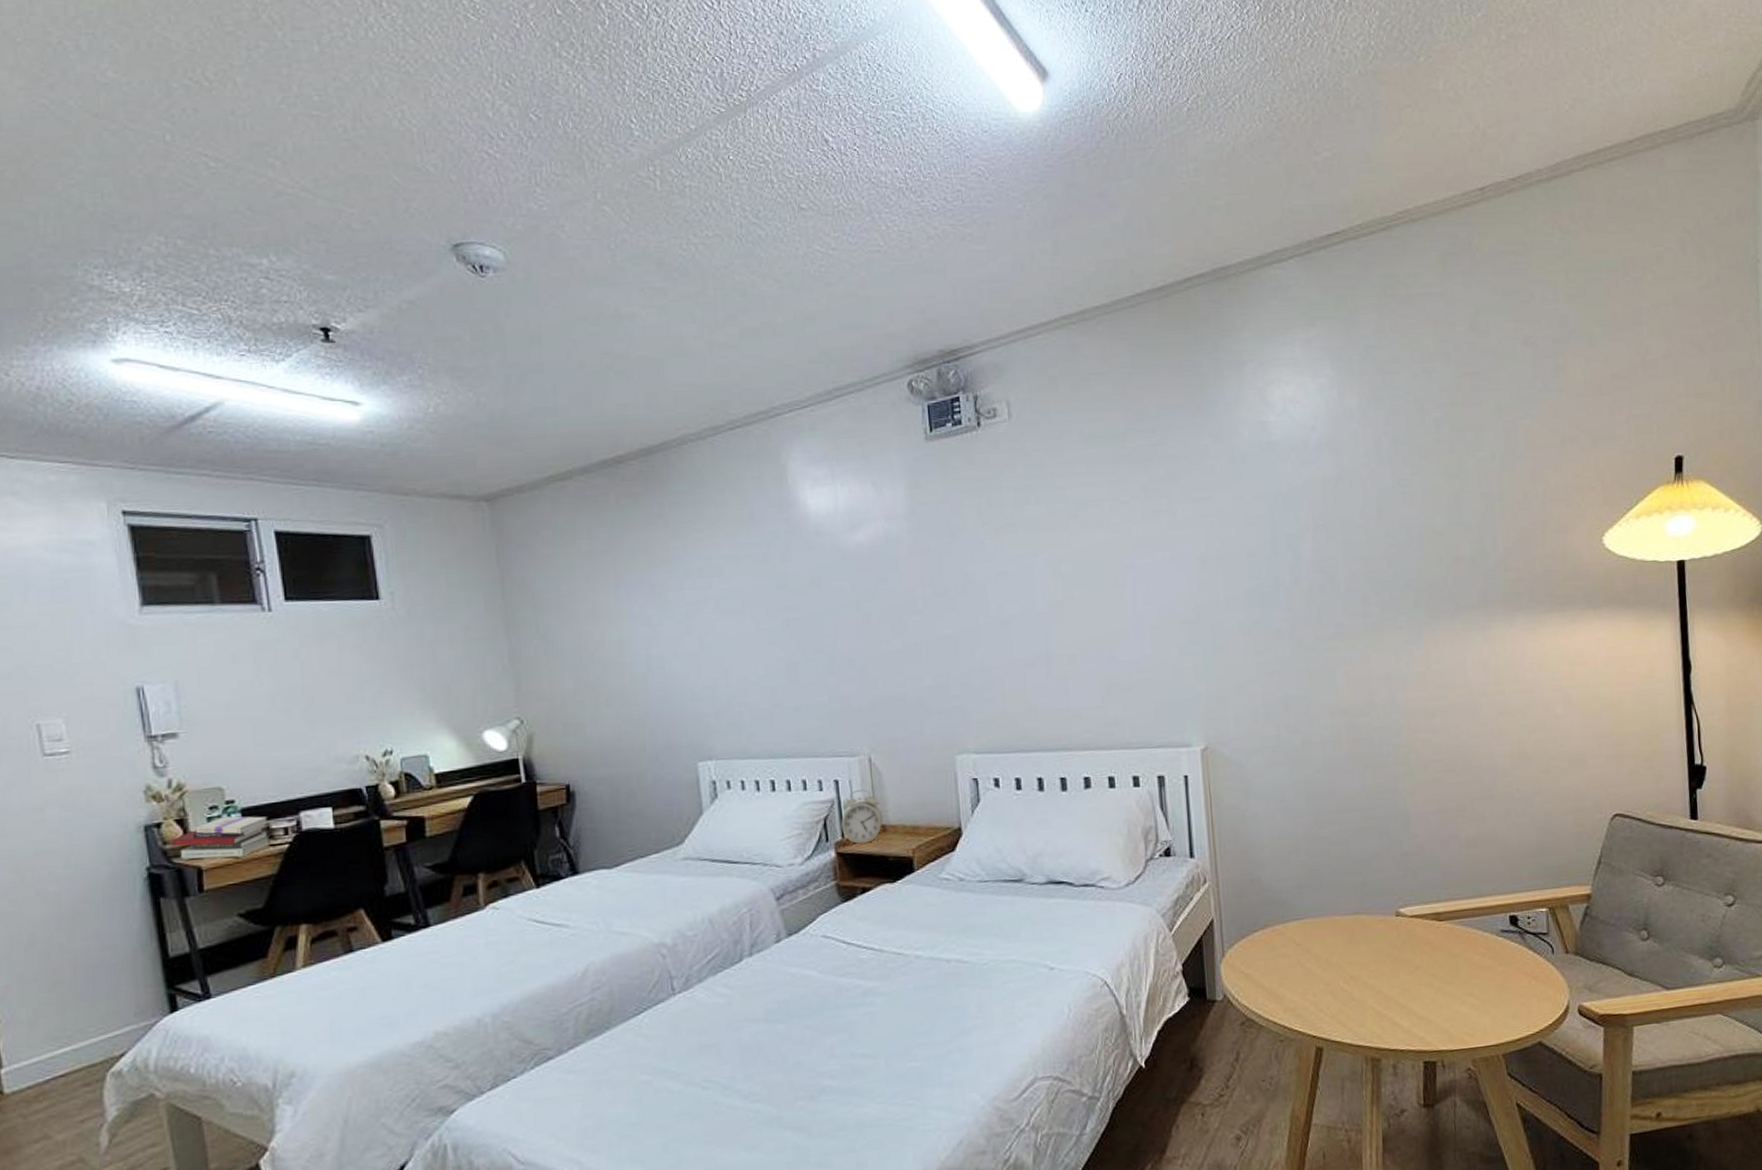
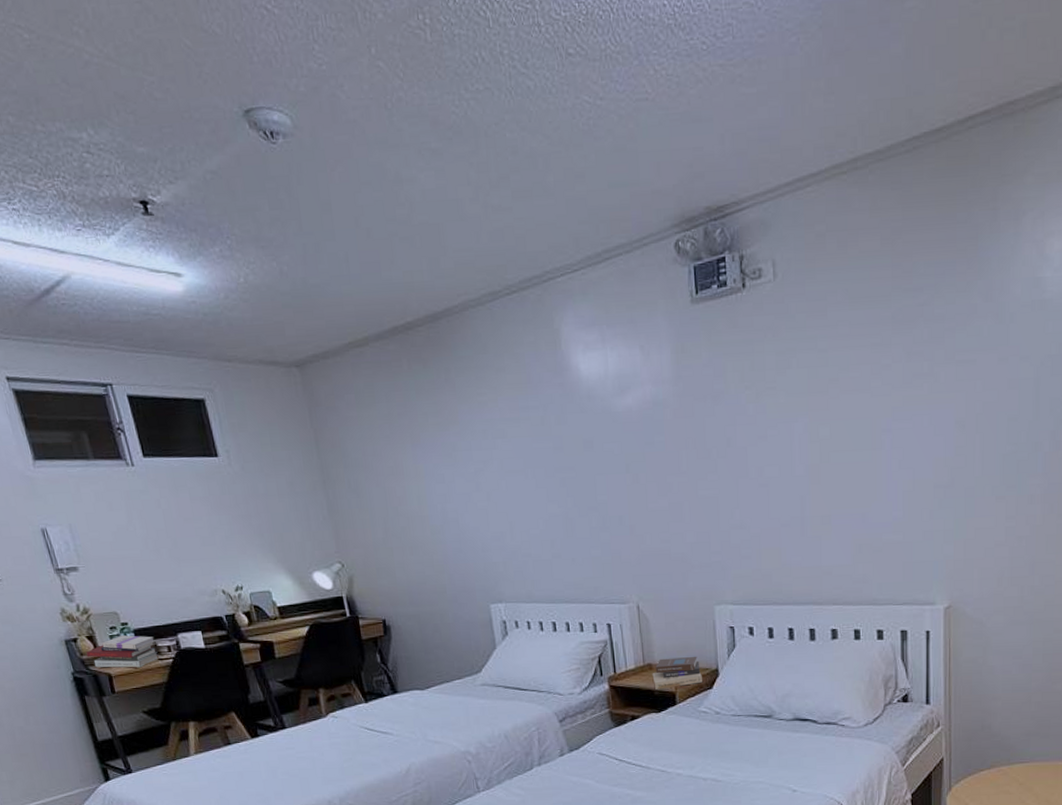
alarm clock: present [841,789,883,846] -> none [613,632,650,680]
books: none [886,813,943,855] -> present [652,656,702,689]

